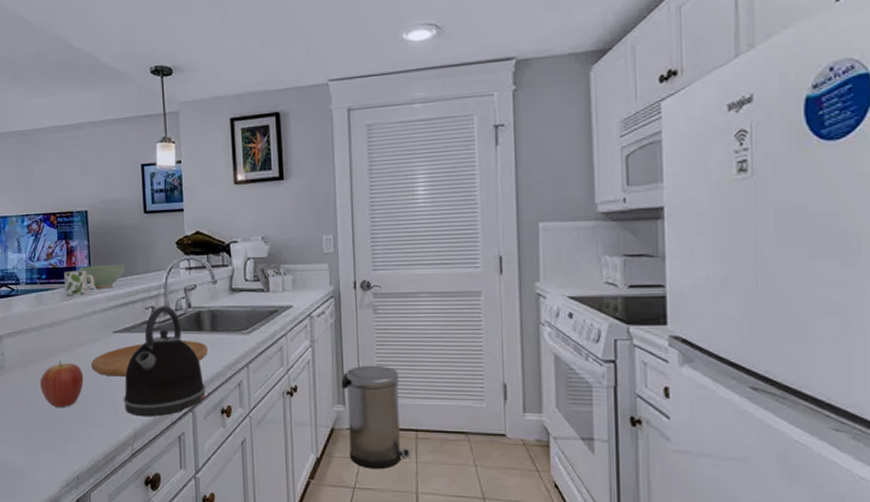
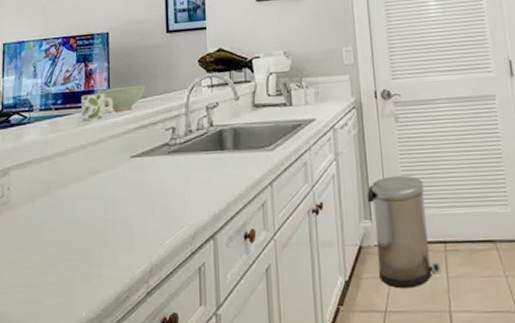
fruit: present [40,361,84,408] -> none [49,192,97,246]
cutting board: present [91,341,208,377] -> none [106,161,230,206]
kettle: present [123,306,206,416] -> none [139,125,228,248]

